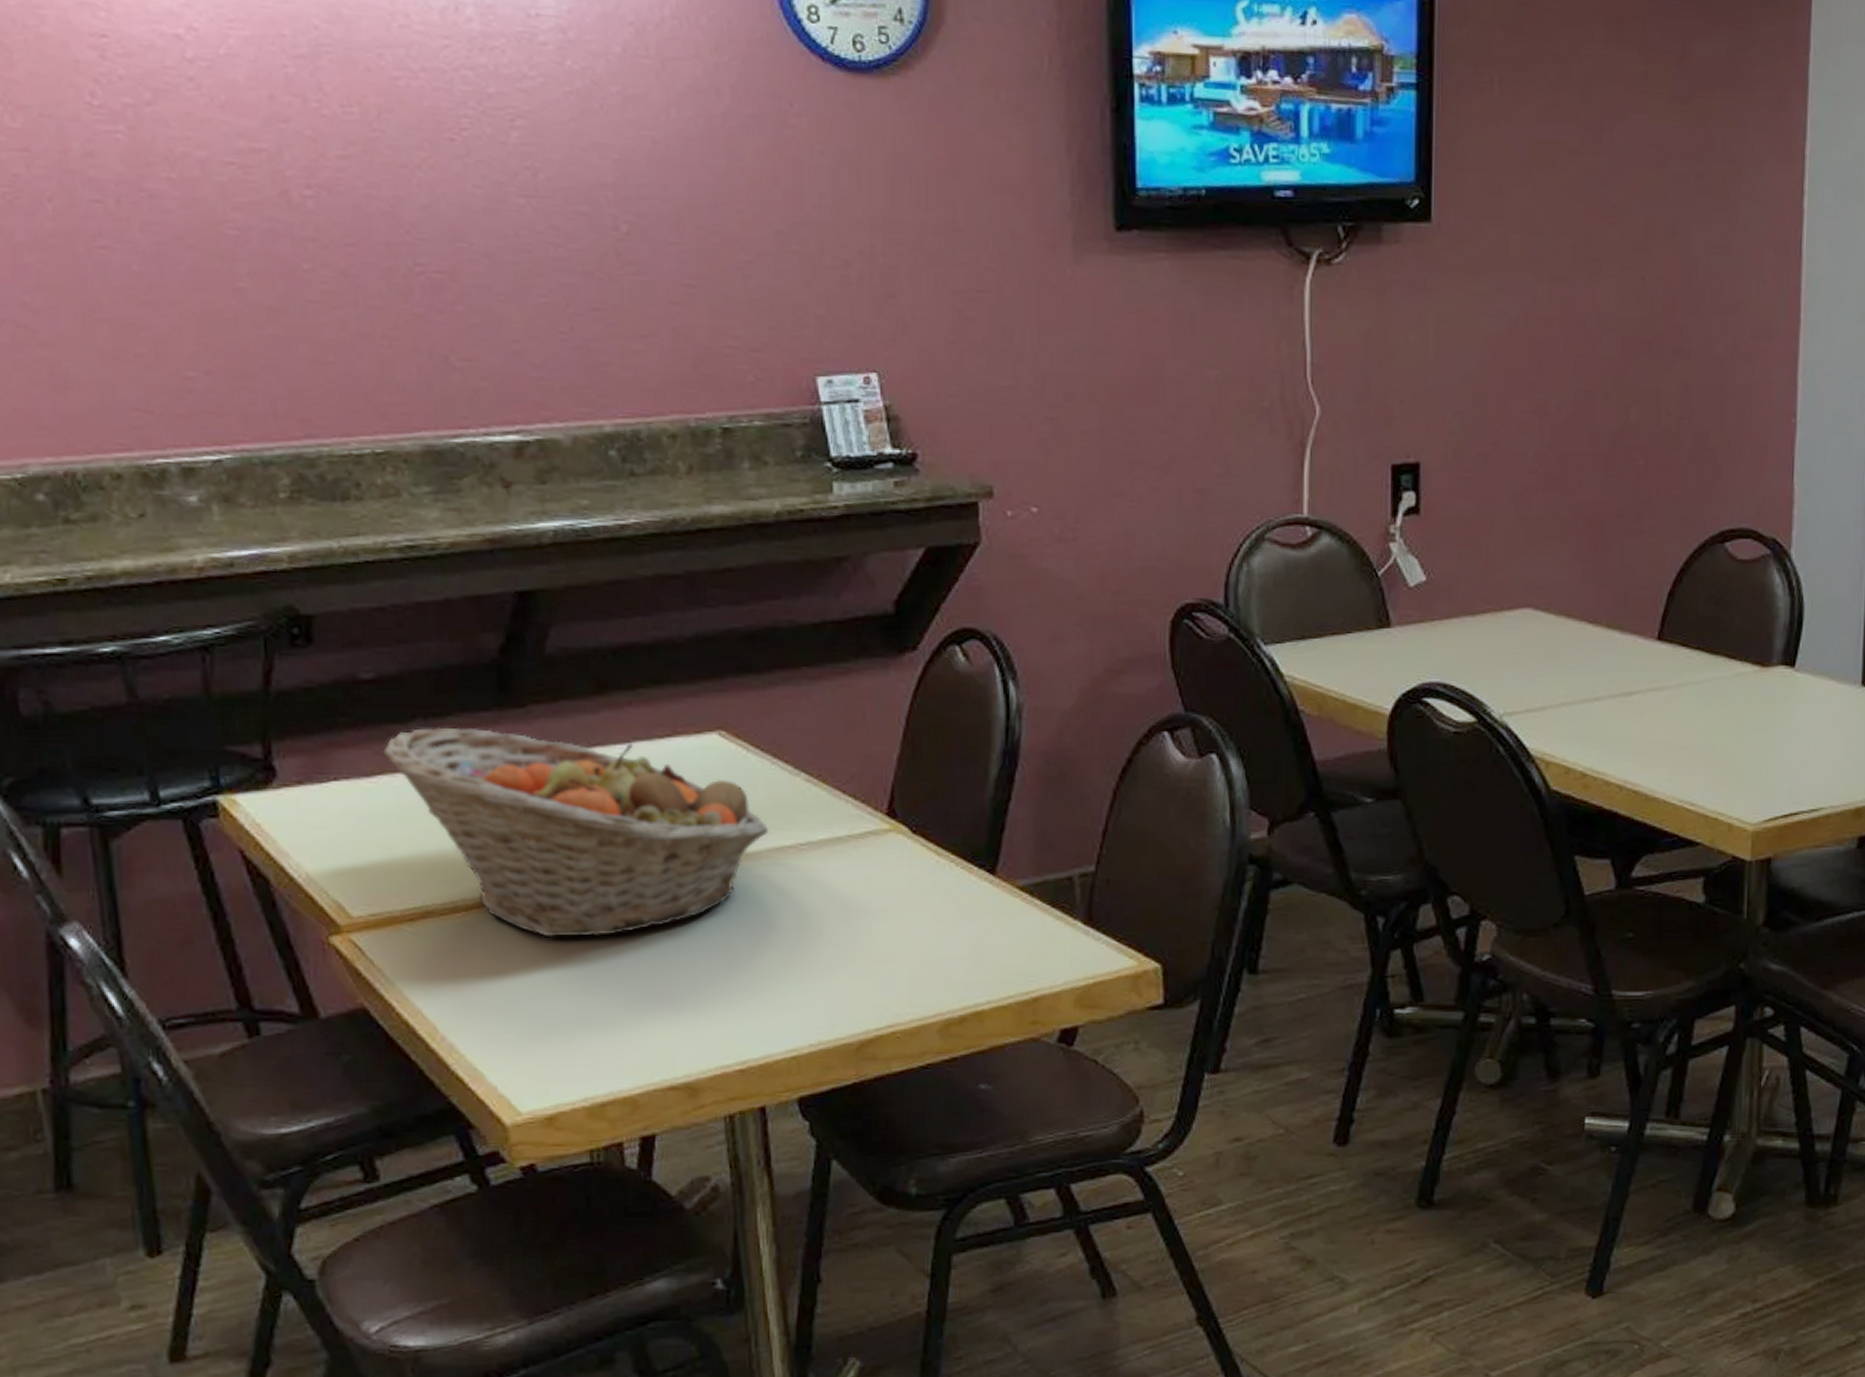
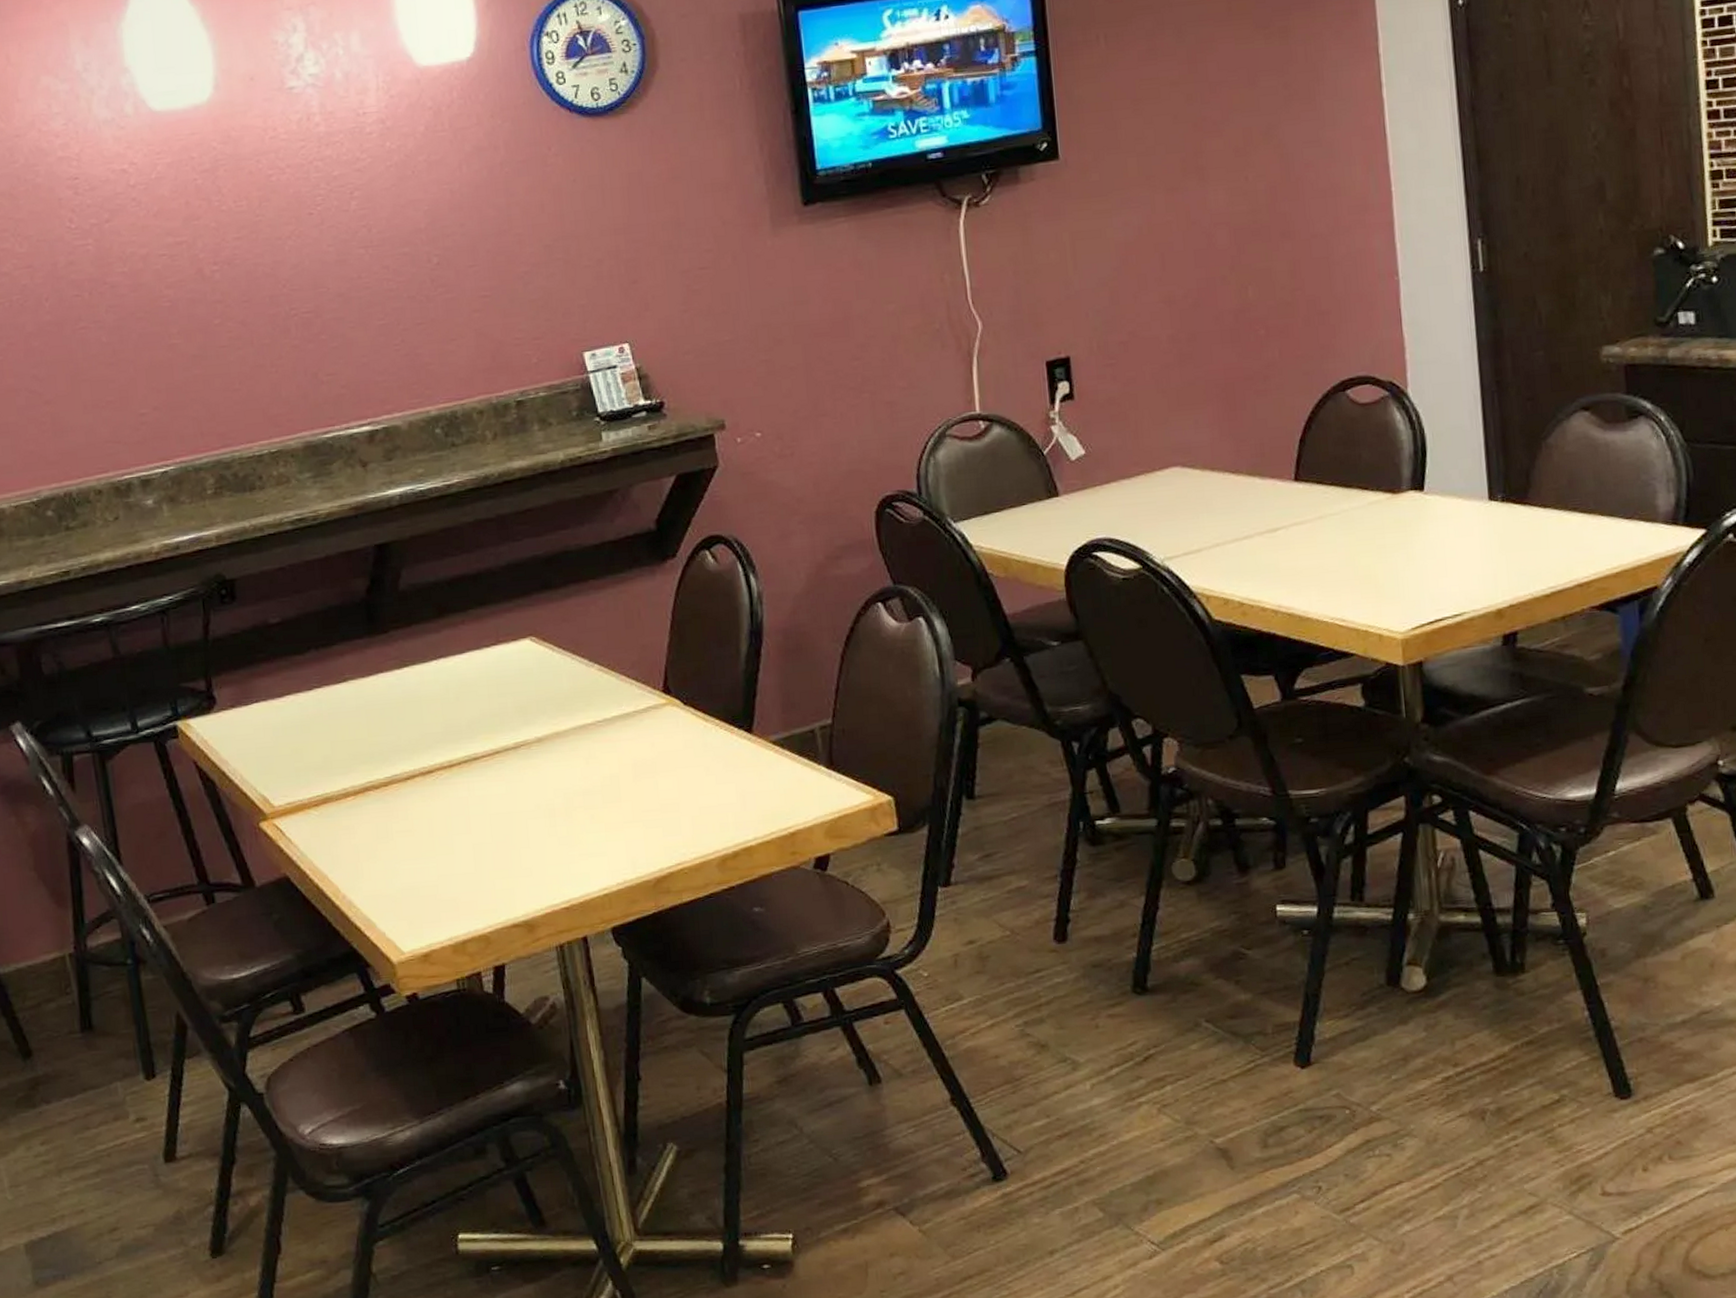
fruit basket: present [383,727,768,937] -> none [289,652,573,811]

